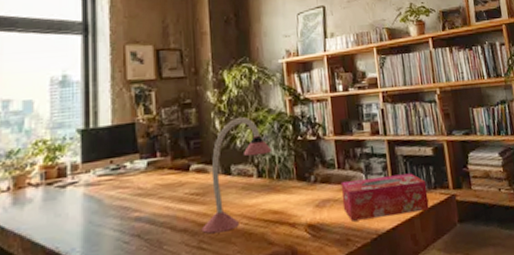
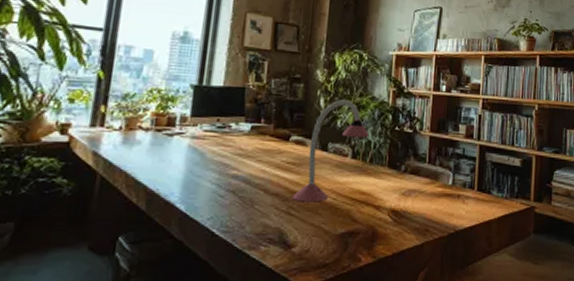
tissue box: present [340,173,430,221] -> none [427,177,509,217]

